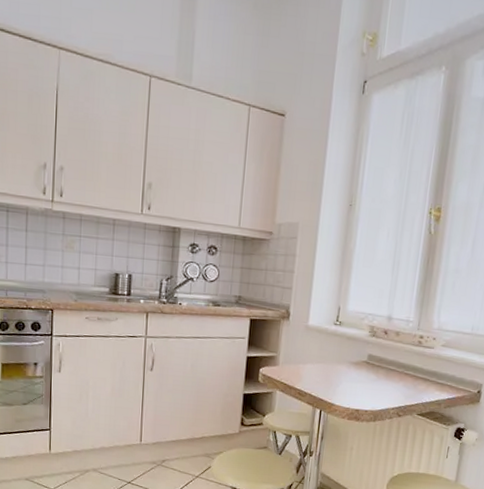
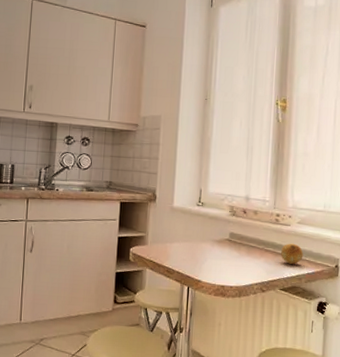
fruit: none [420,367,445,389] -> present [280,243,303,264]

